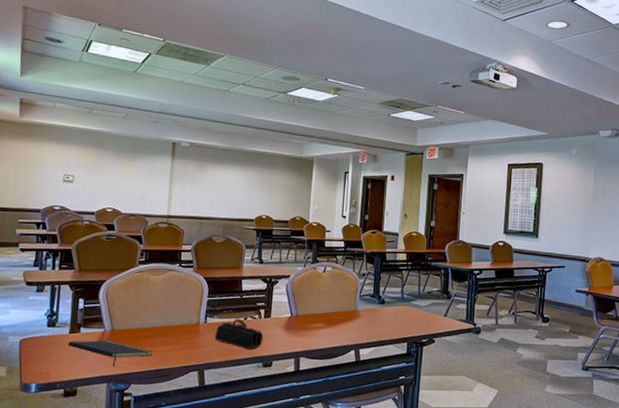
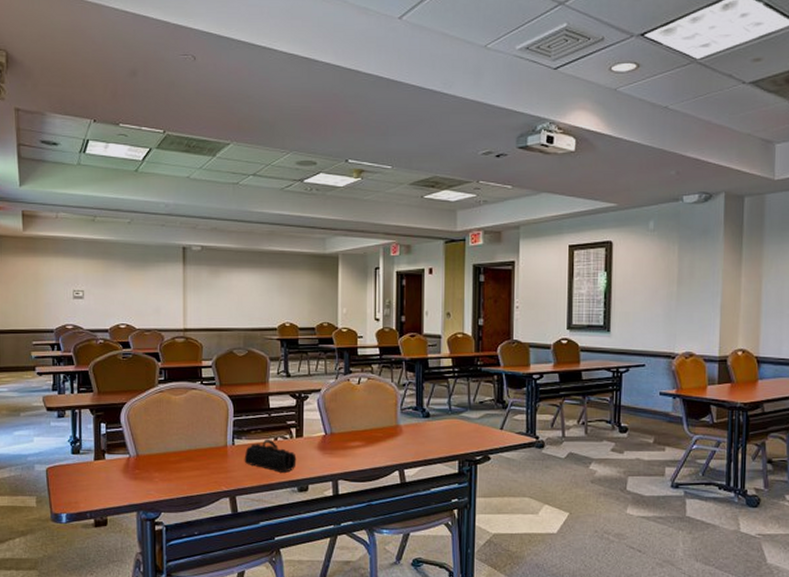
notepad: present [67,340,154,367] -> none [93,466,181,494]

